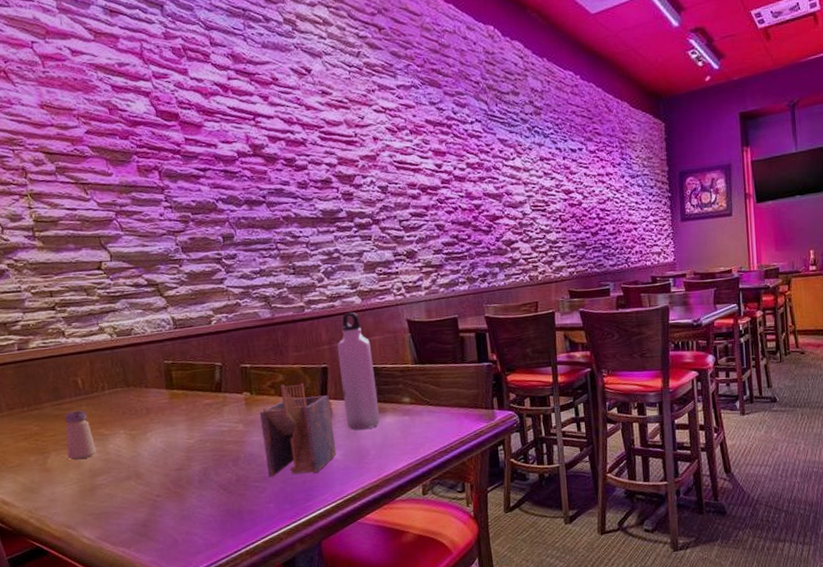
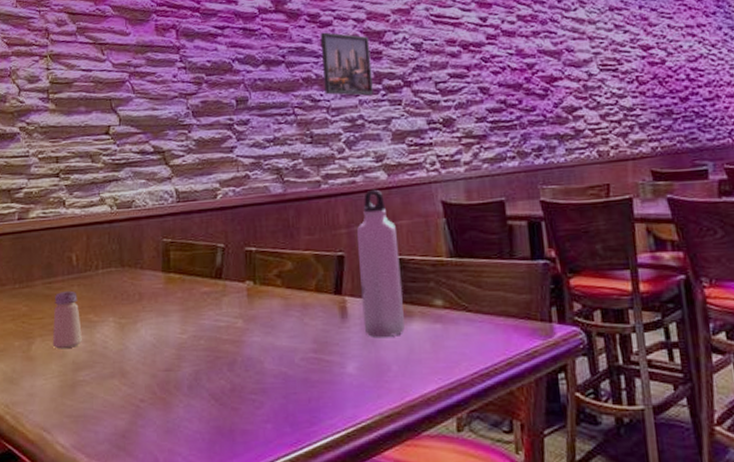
napkin holder: present [260,382,337,478] -> none [263,273,351,390]
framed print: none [296,175,347,233] -> present [320,32,373,96]

